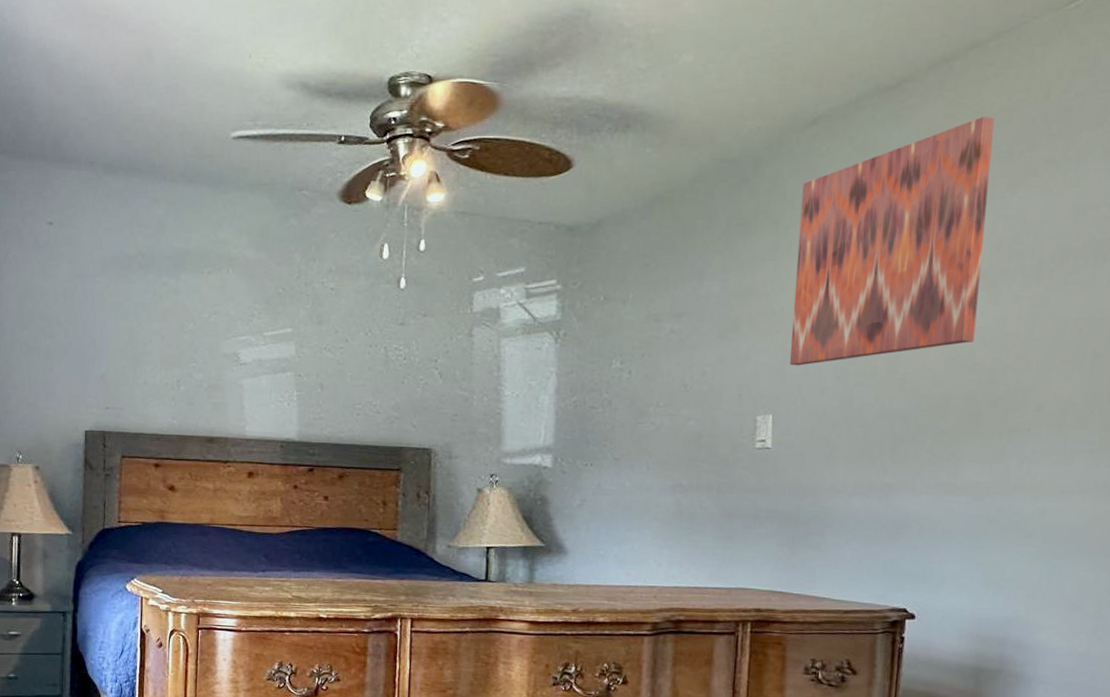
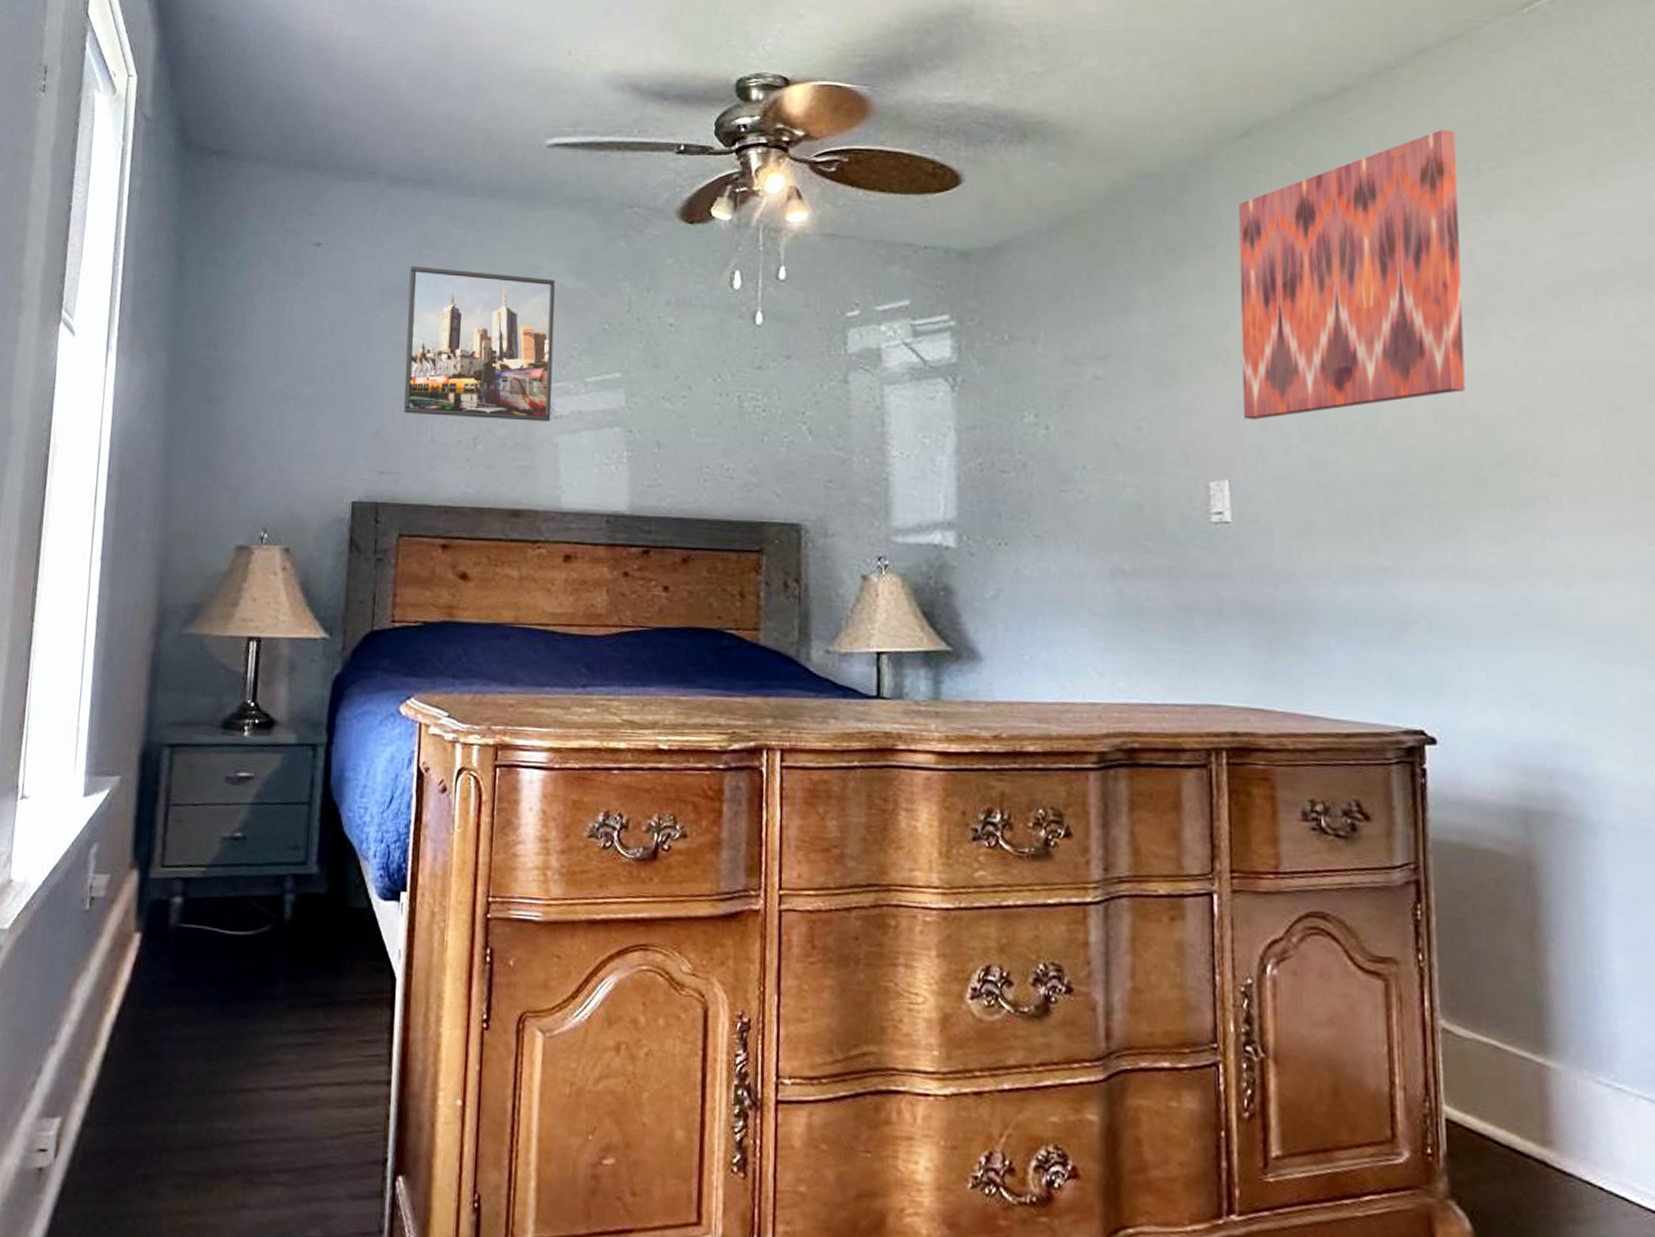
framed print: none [122,241,240,368] -> present [404,266,555,422]

